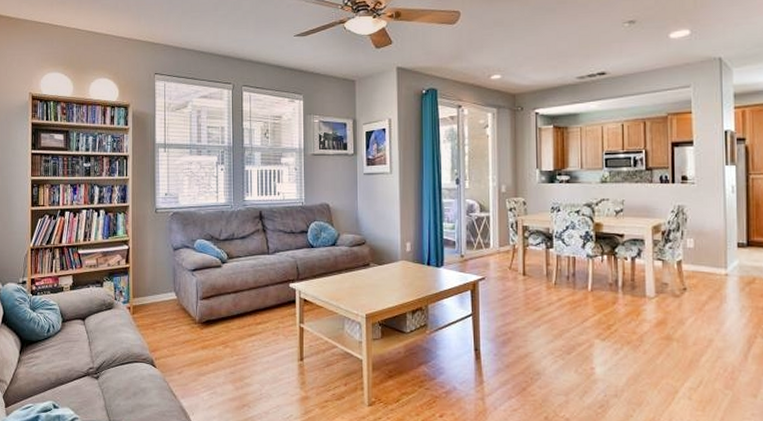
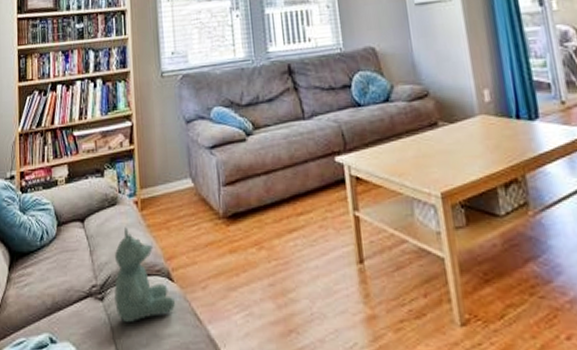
stuffed bear: none [108,326,157,396] -> present [114,227,176,323]

